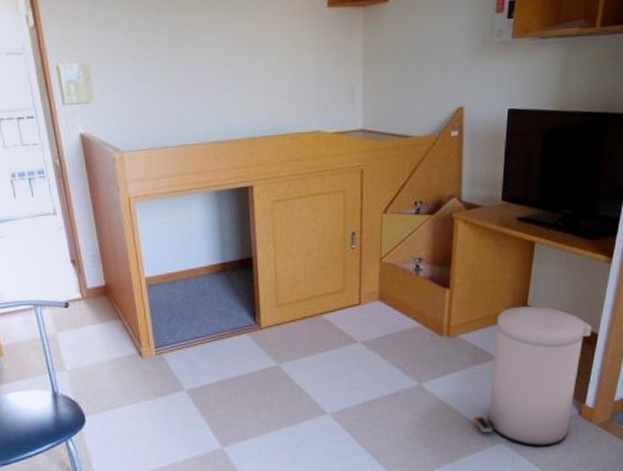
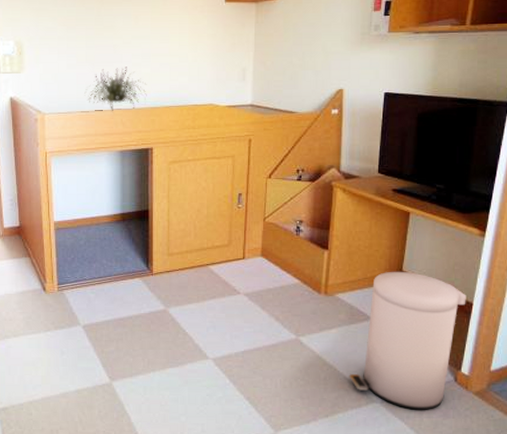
plant: none [169,90,243,145] -> present [84,66,147,111]

